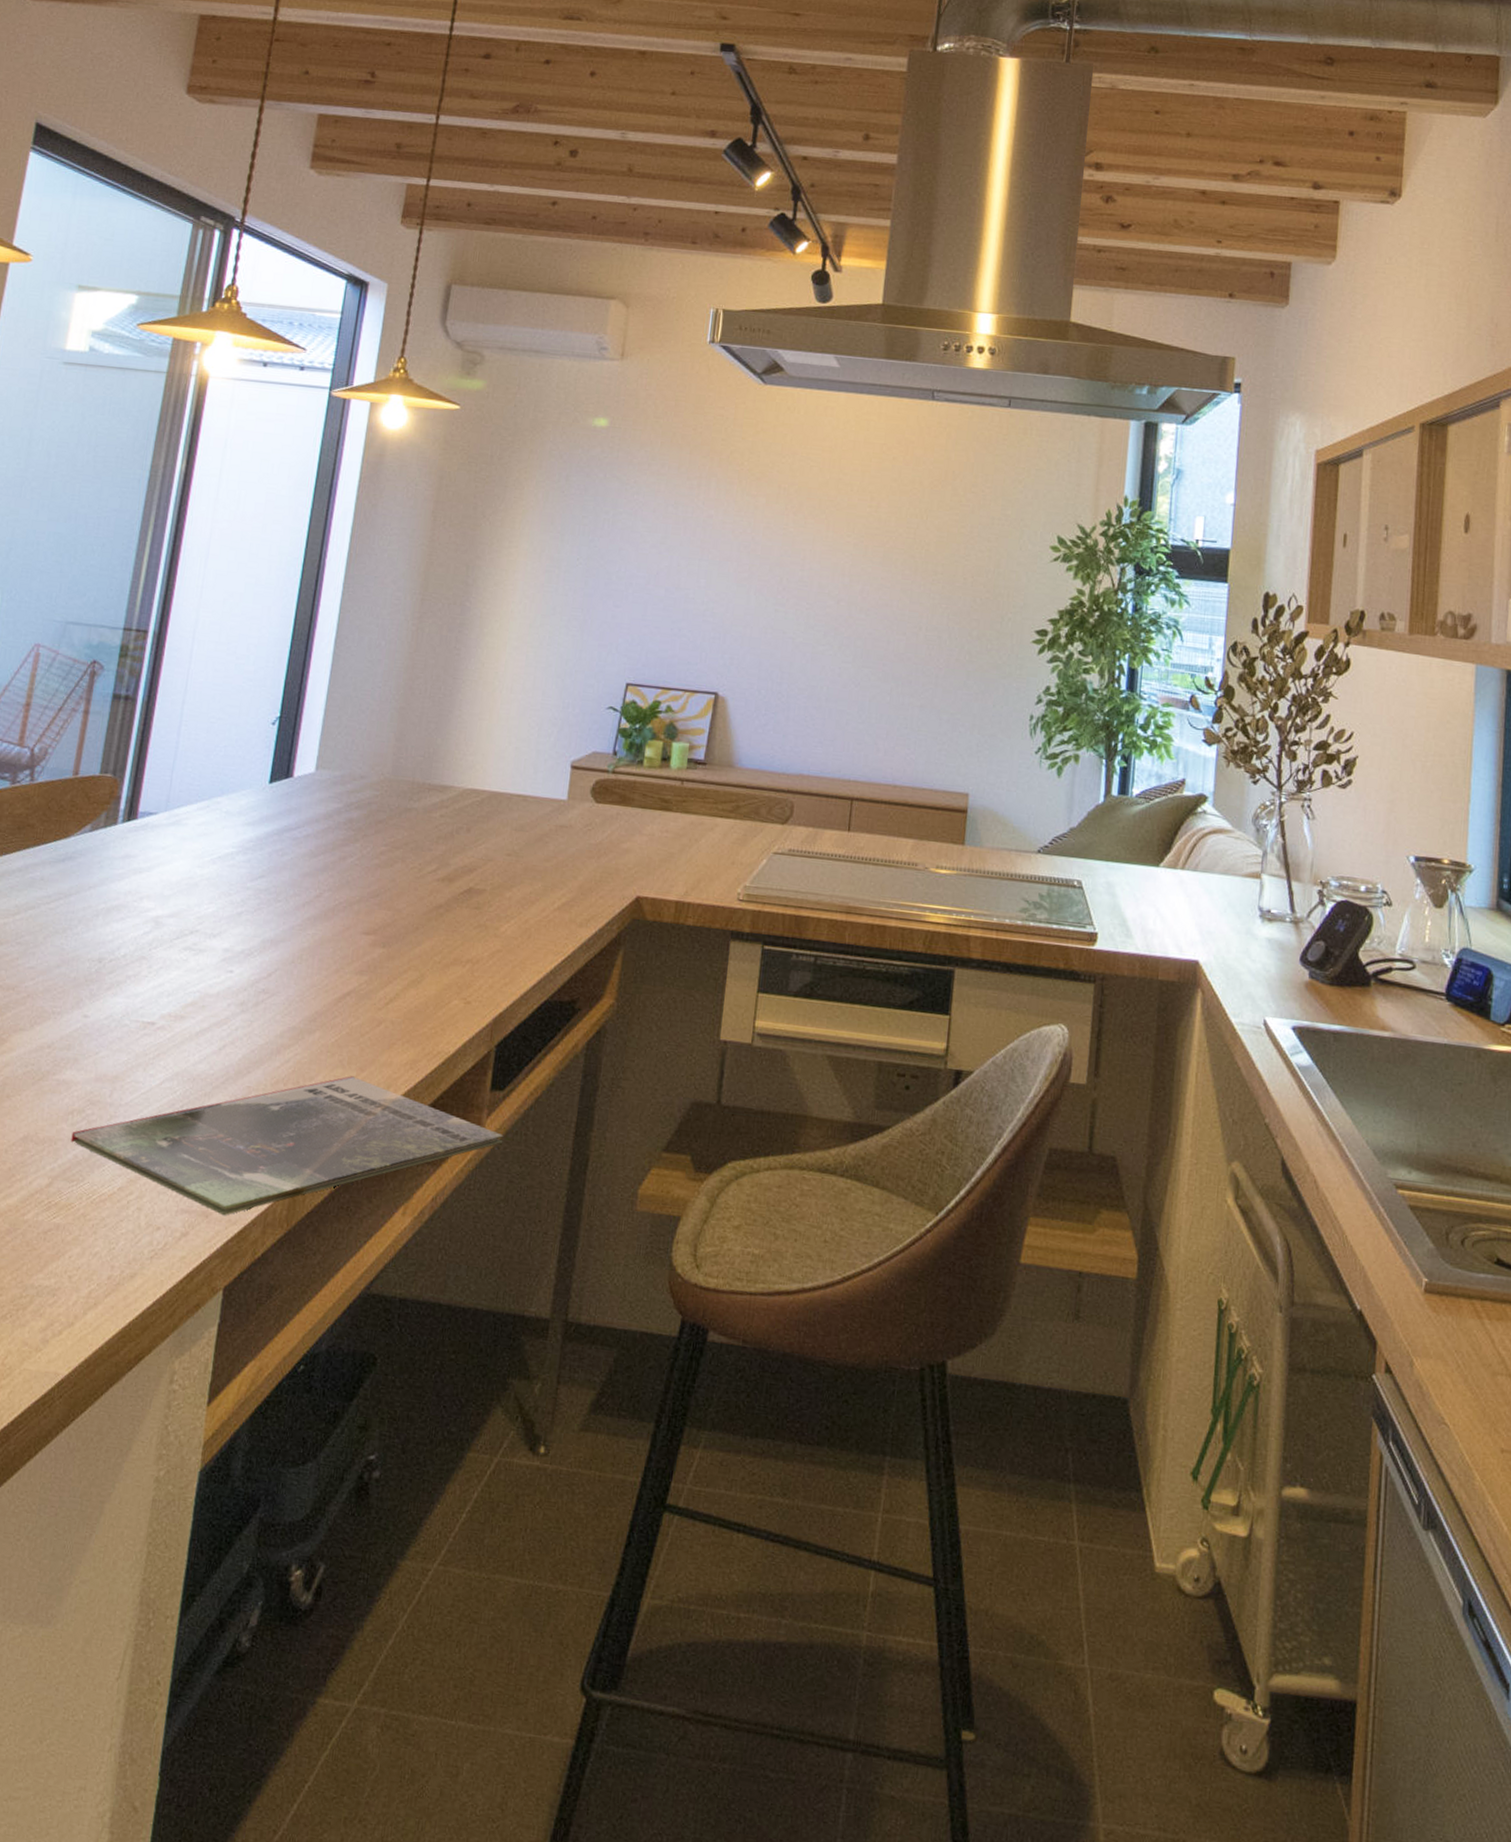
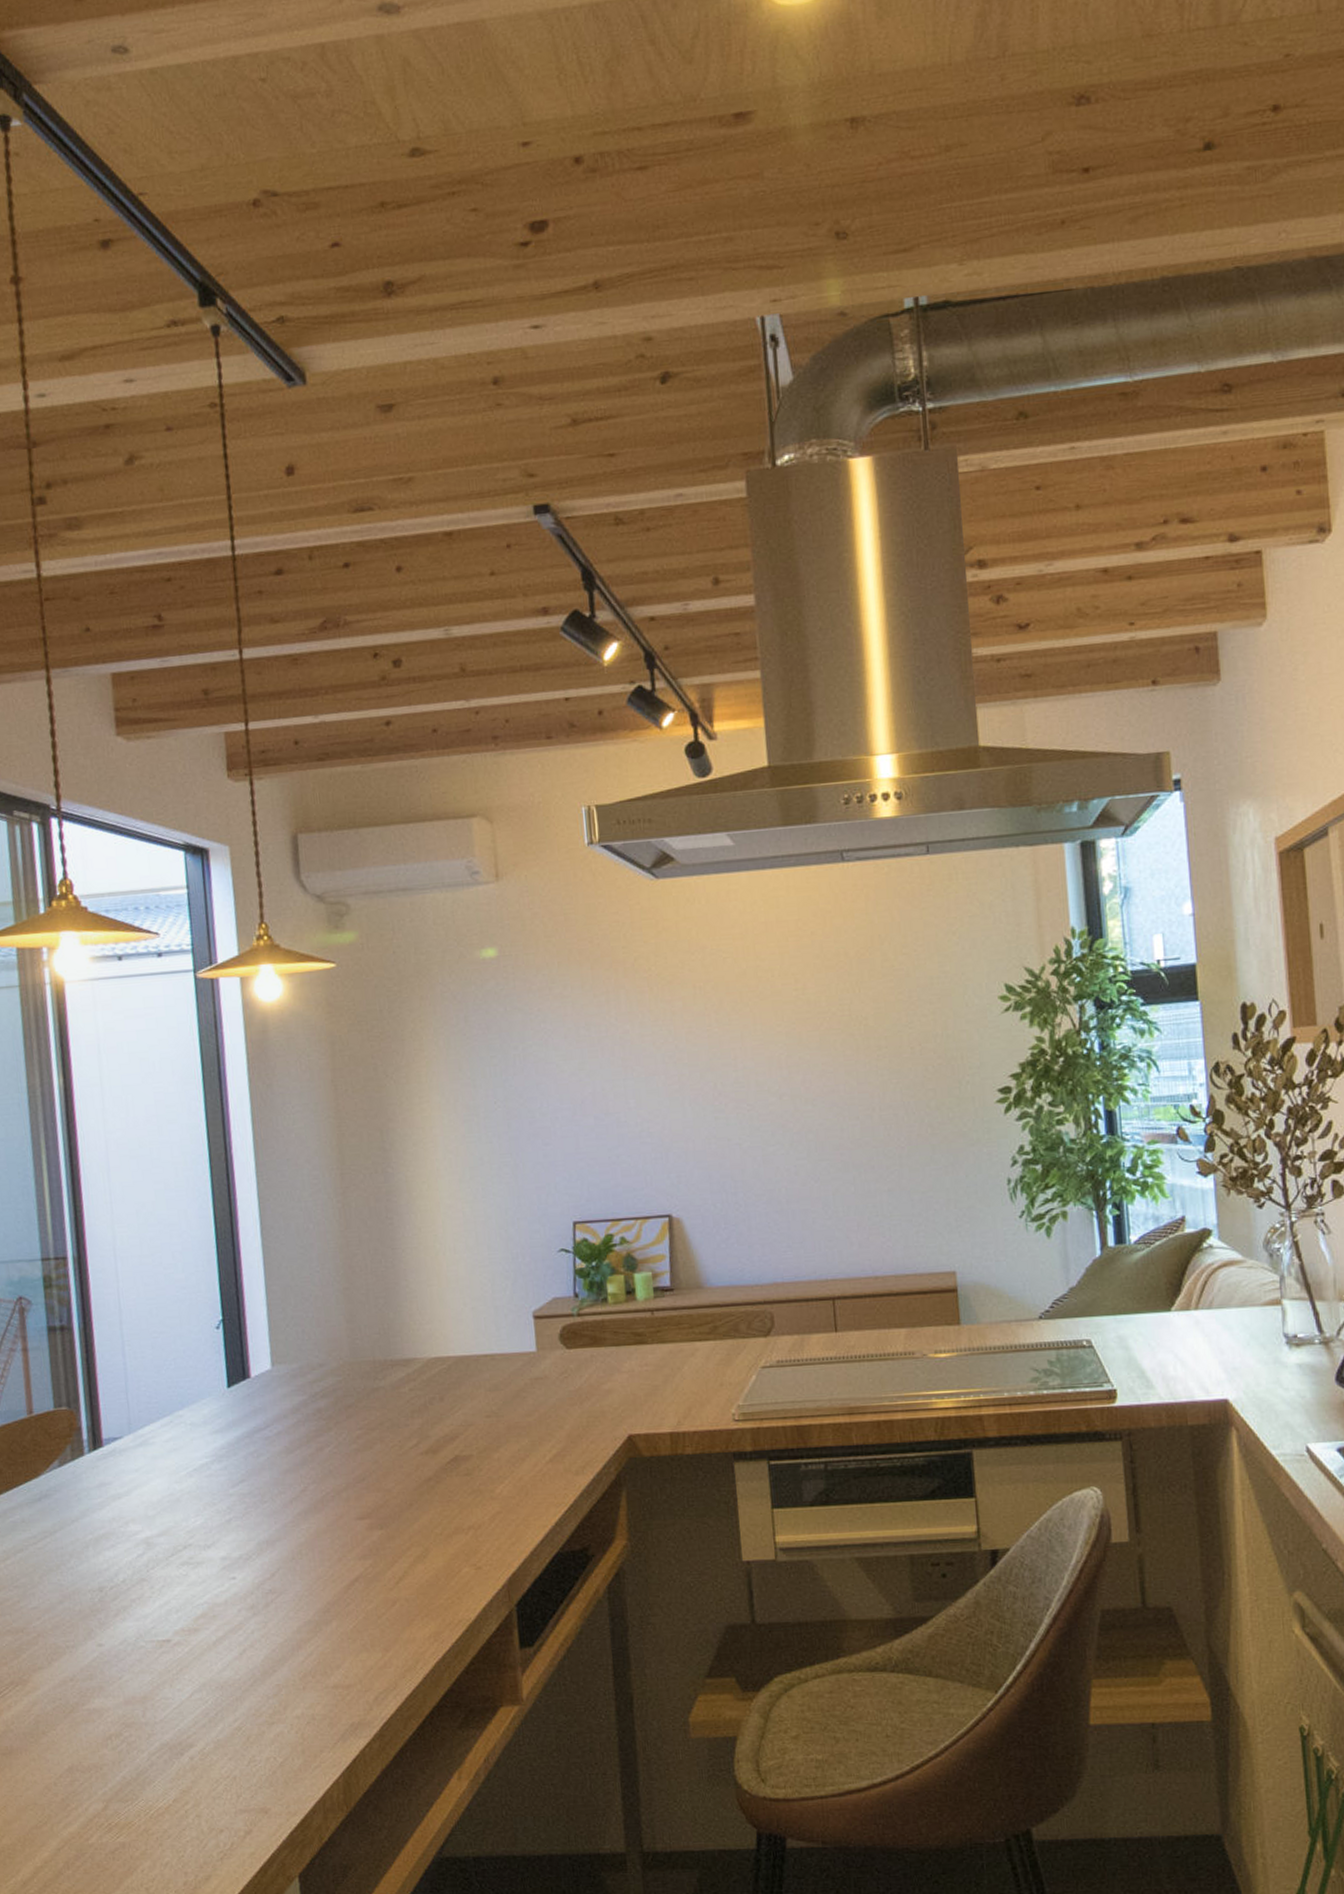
magazine: present [71,1076,504,1216] -> none [115,1658,544,1809]

